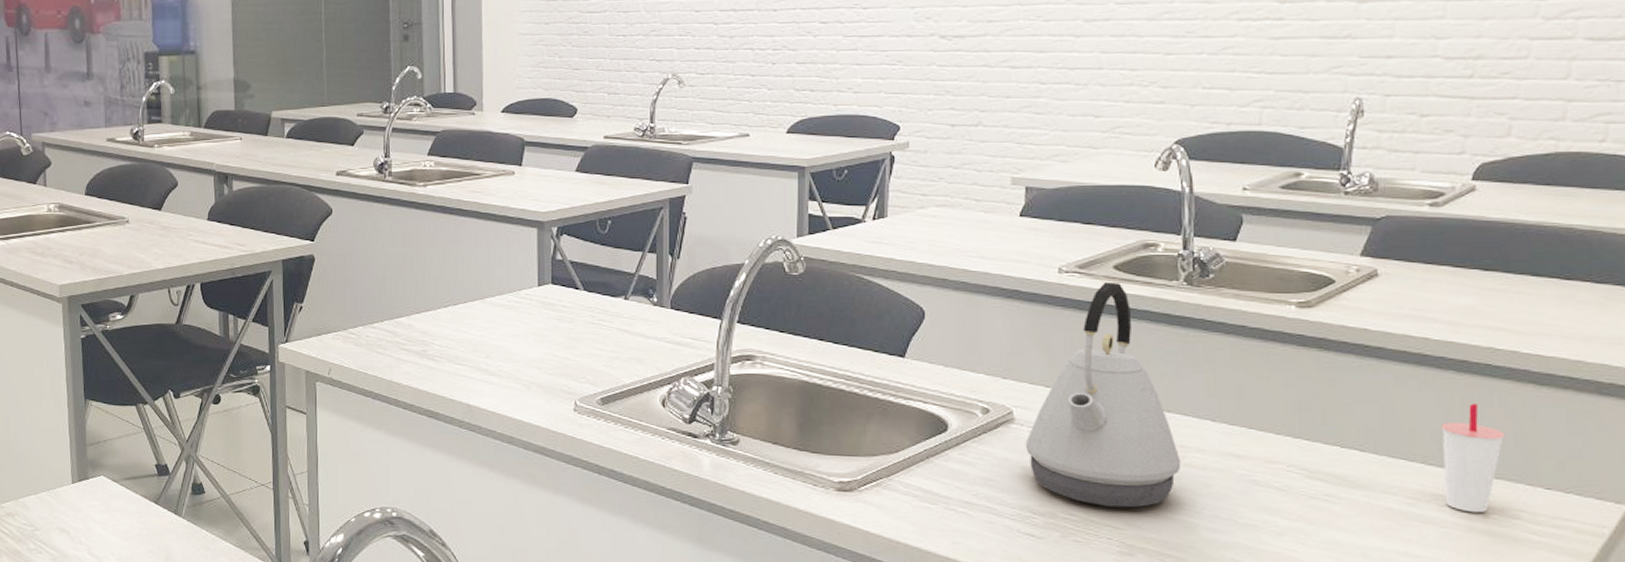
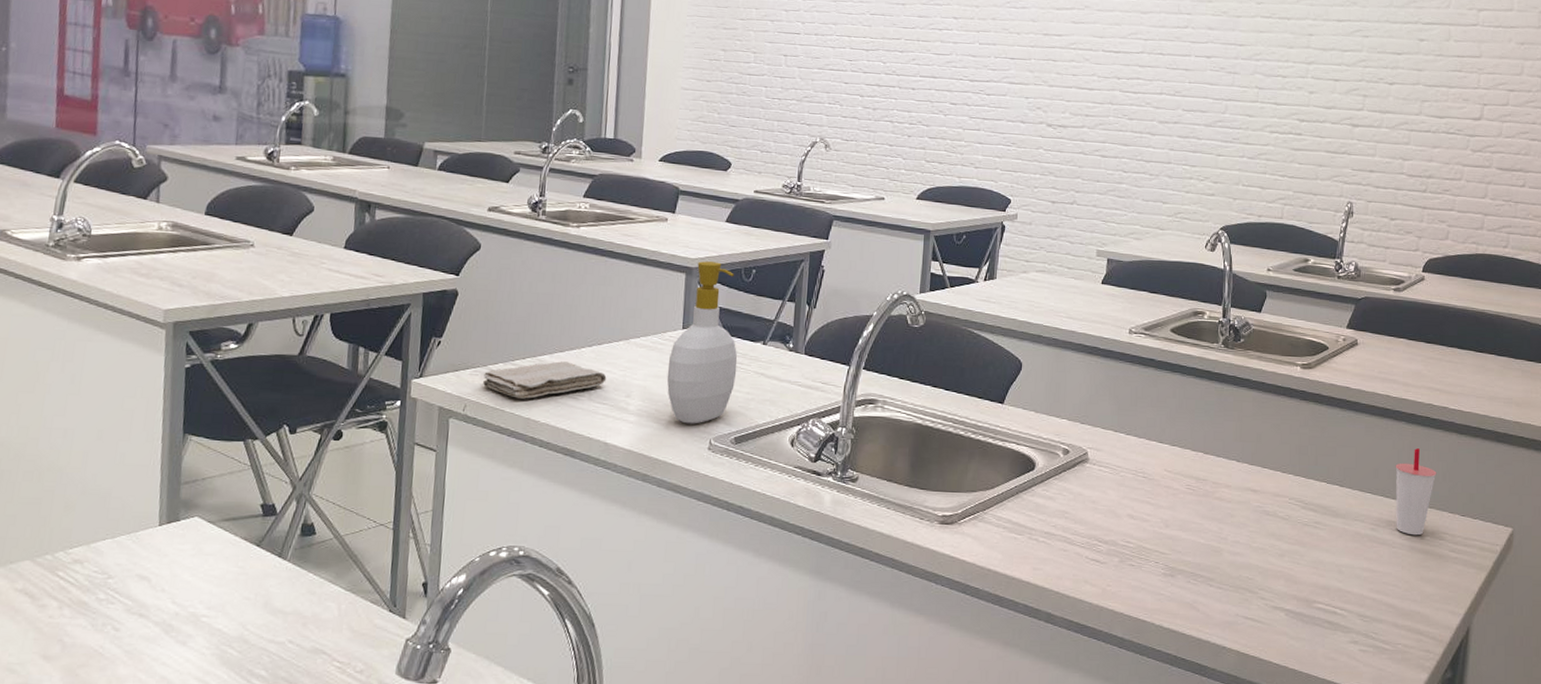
washcloth: none [345,323,465,362] -> present [483,361,607,399]
soap bottle: none [525,214,598,385] -> present [666,261,738,424]
kettle: present [1025,281,1181,508] -> none [1096,342,1213,536]

